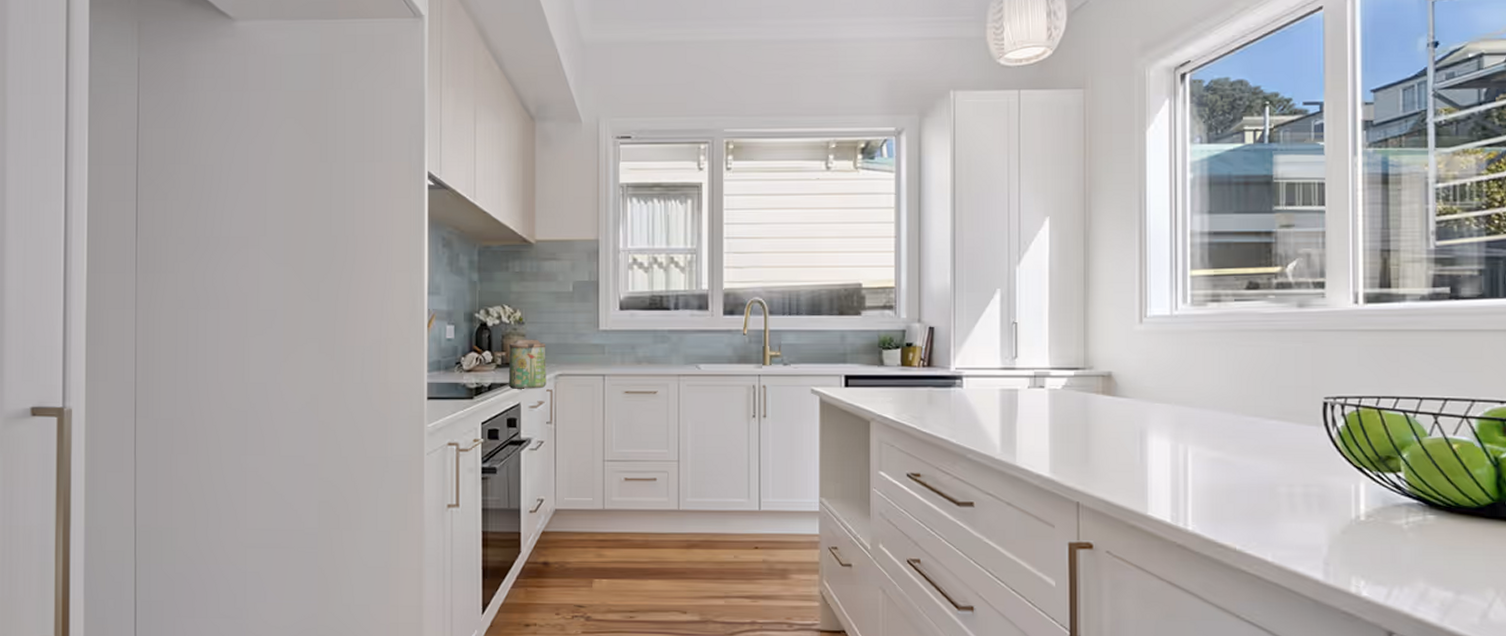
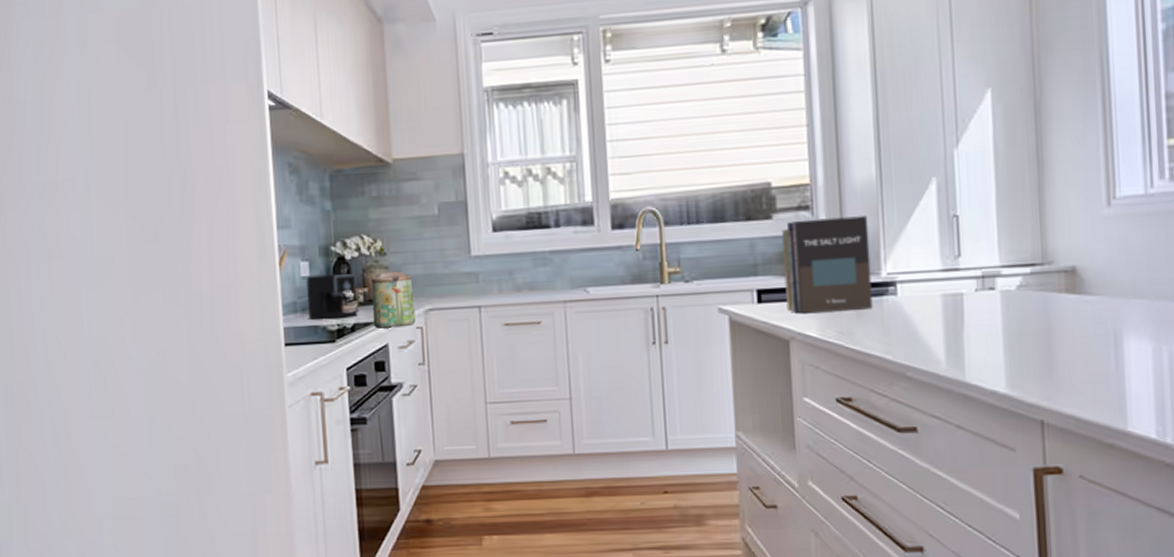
coffee maker: none [450,338,497,380] -> present [305,273,359,321]
books: none [869,318,942,398] -> present [782,216,873,313]

